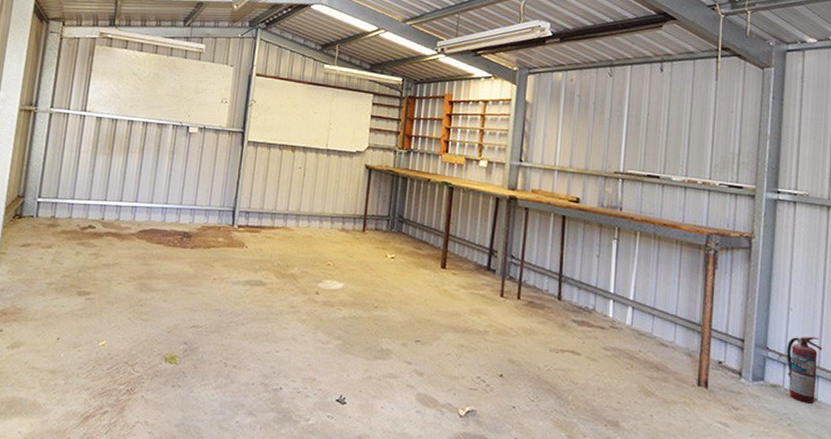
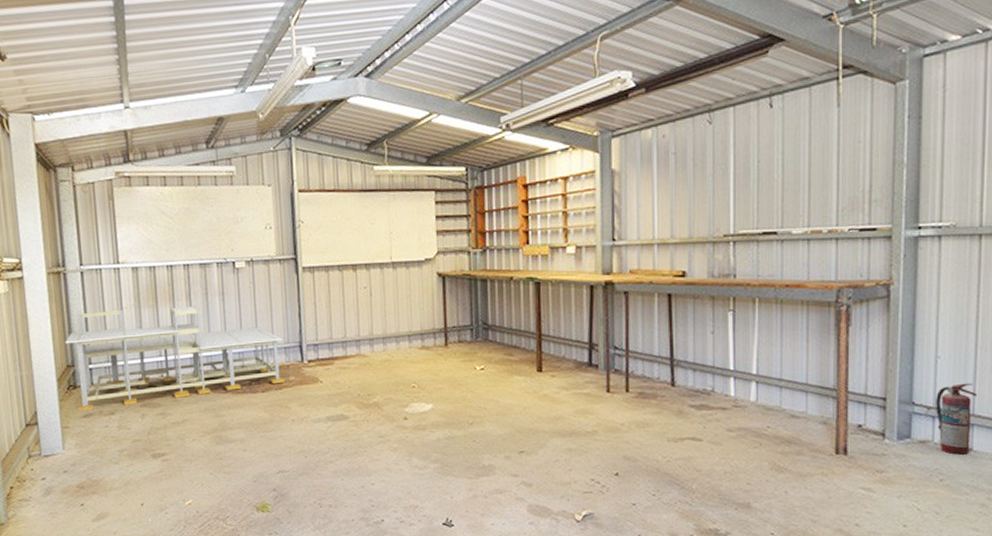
workbench: none [18,149,219,243] -> present [65,306,286,411]

